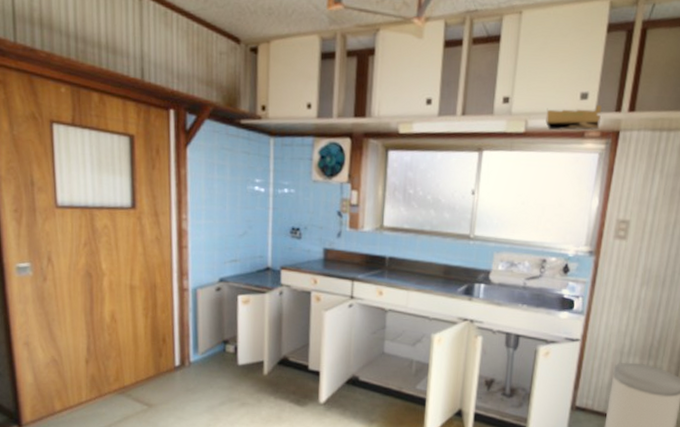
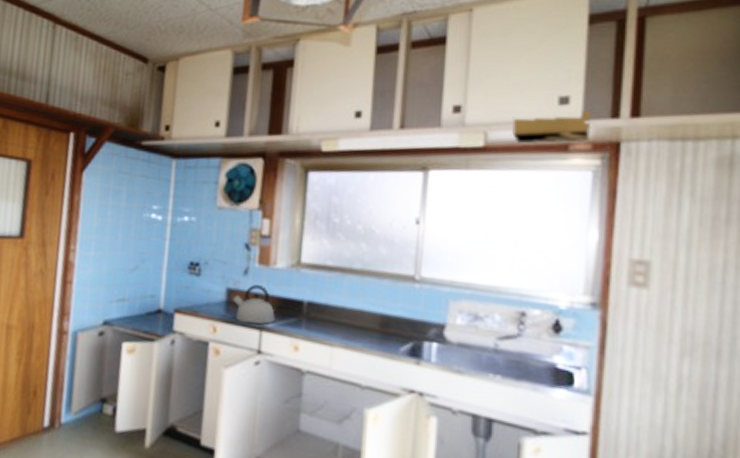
kettle: none [329,245,365,276] -> present [233,285,276,325]

